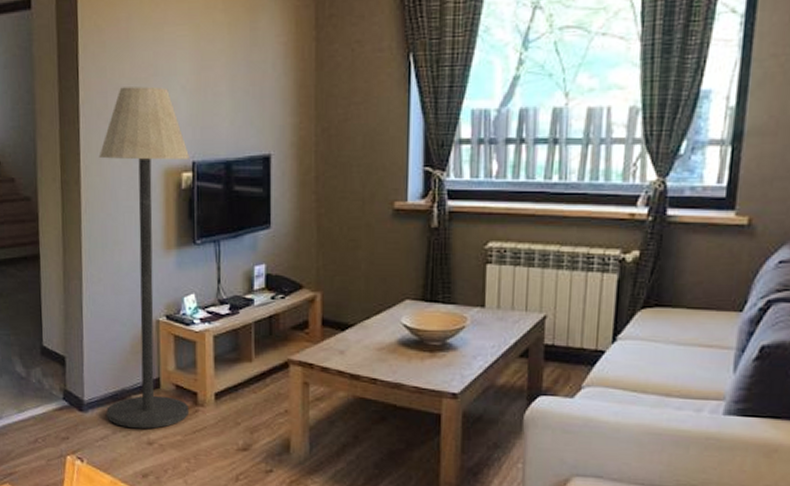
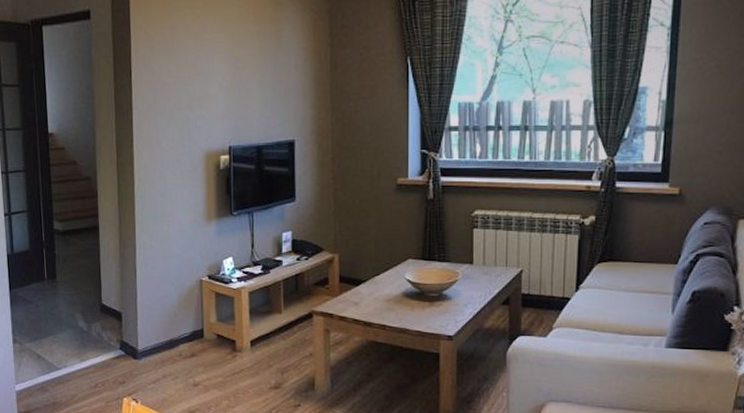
floor lamp: present [98,86,191,429] -> none [149,84,229,373]

